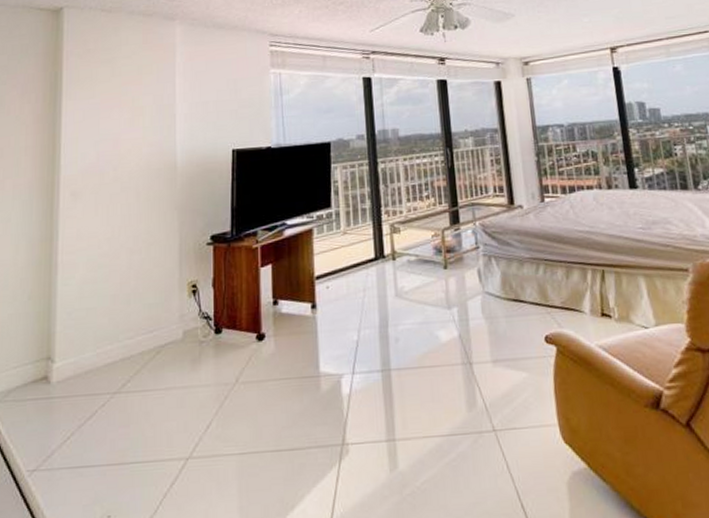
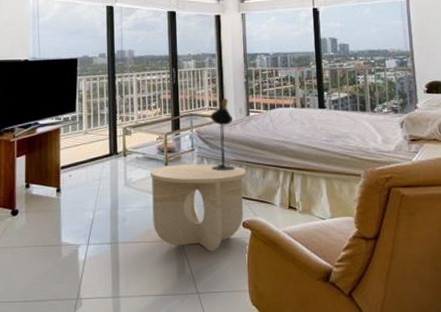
side table: none [426,264,546,376] -> present [150,164,247,251]
table lamp: none [496,181,531,272] -> present [210,98,235,171]

